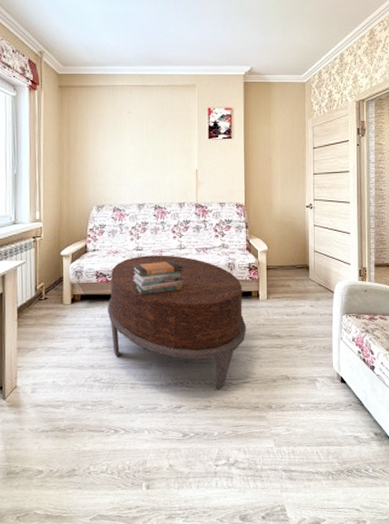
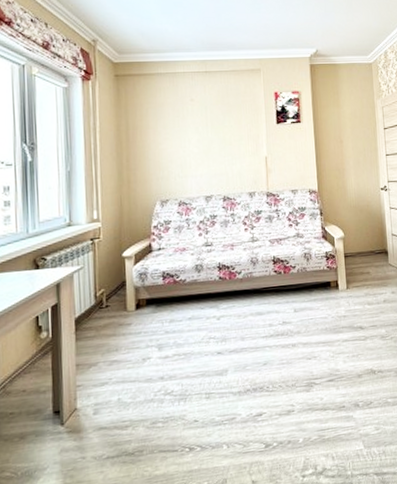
coffee table: present [107,255,246,389] -> none [176,249,327,391]
book stack: present [132,260,183,295] -> none [202,254,258,295]

